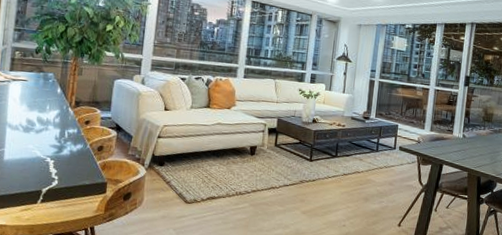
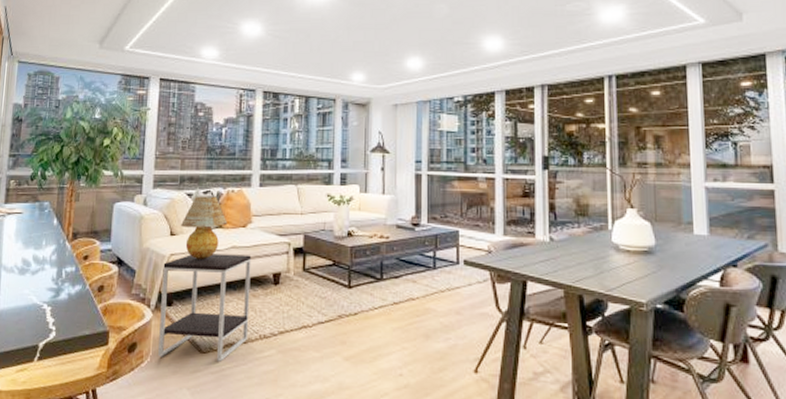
side table: none [150,127,234,210] -> present [158,254,252,362]
table lamp: none [174,80,215,132] -> present [181,196,227,259]

